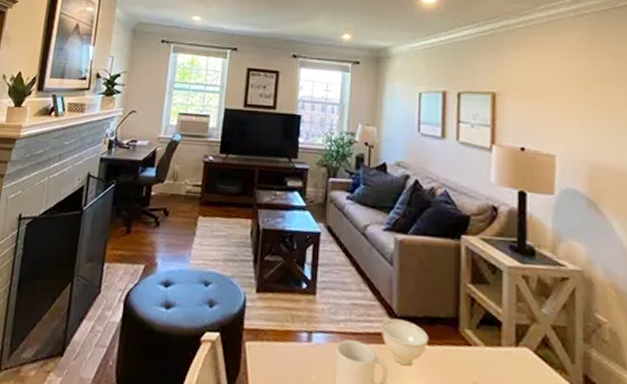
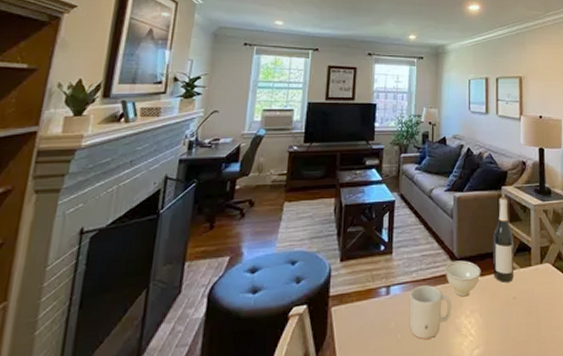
wine bottle: none [446,247,476,361] -> present [493,196,514,282]

